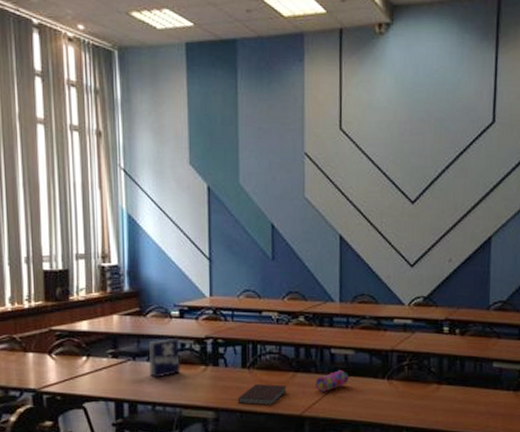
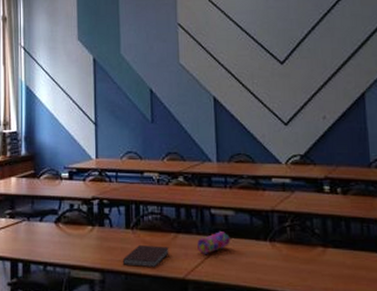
book: present [148,338,181,378] -> none [41,199,70,238]

